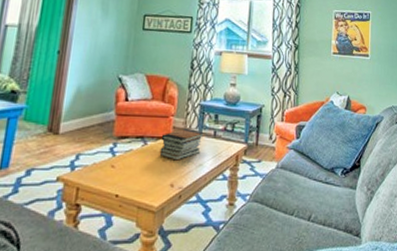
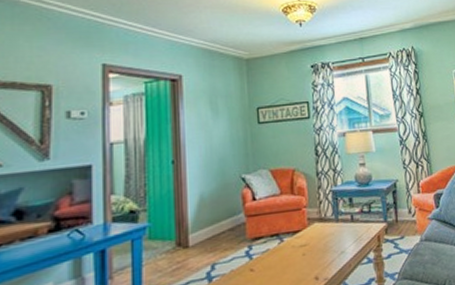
book stack: present [159,129,204,161] -> none [297,217,341,253]

